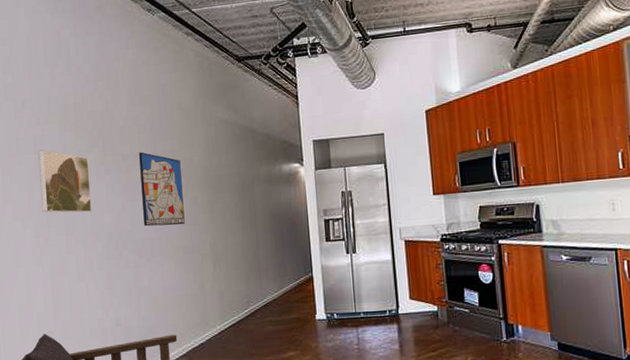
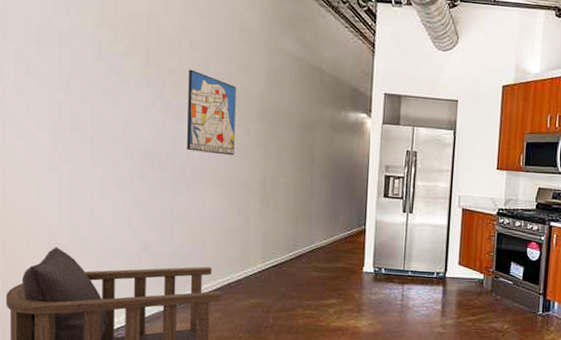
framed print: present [38,150,92,213] -> none [64,44,127,125]

